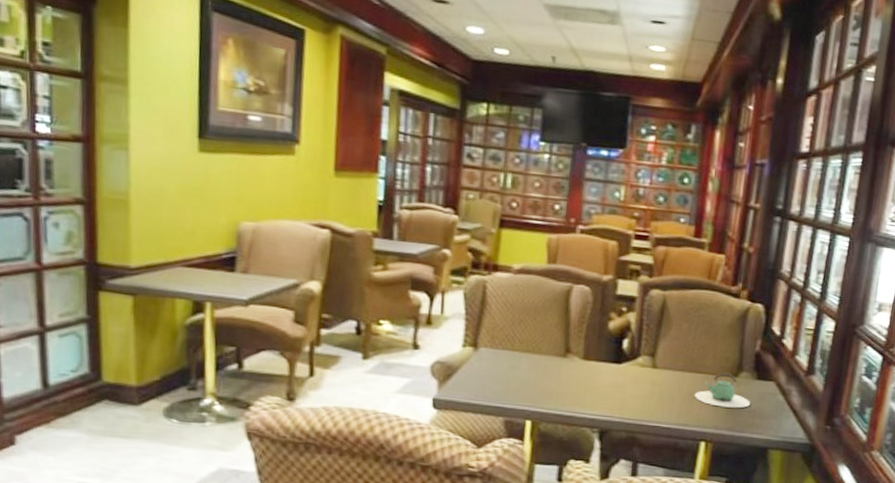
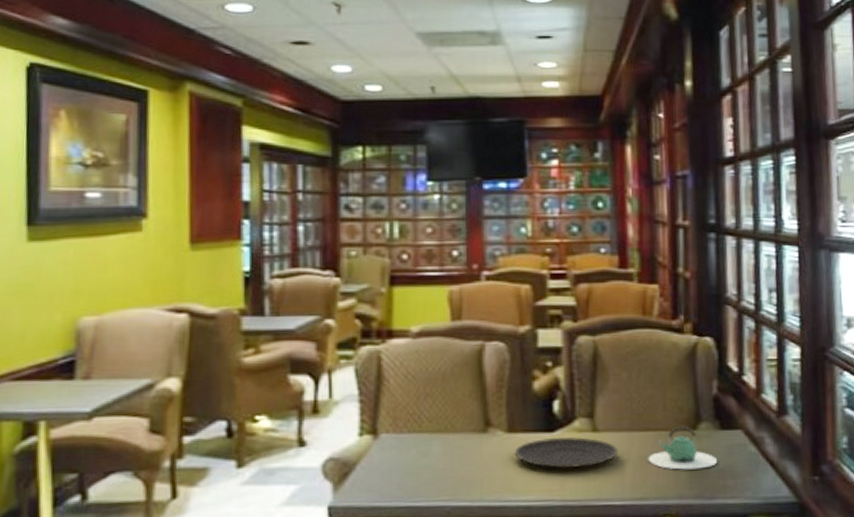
plate: none [586,368,672,395] -> present [514,437,619,469]

